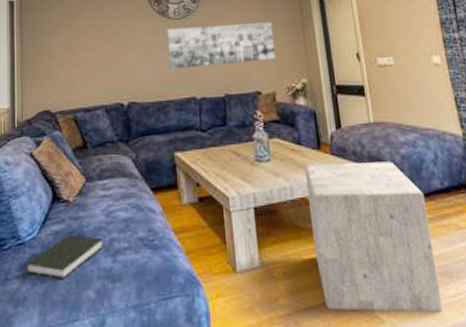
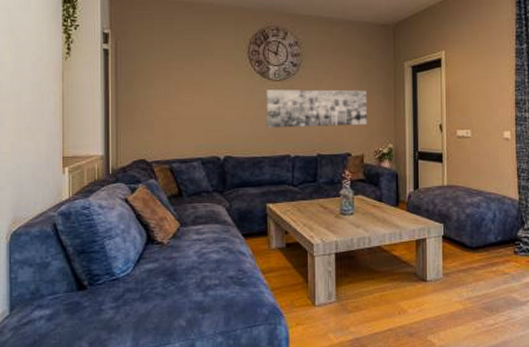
book: present [25,234,104,279] -> none [119,272,195,310]
stool: present [304,161,443,312] -> none [382,218,482,337]

